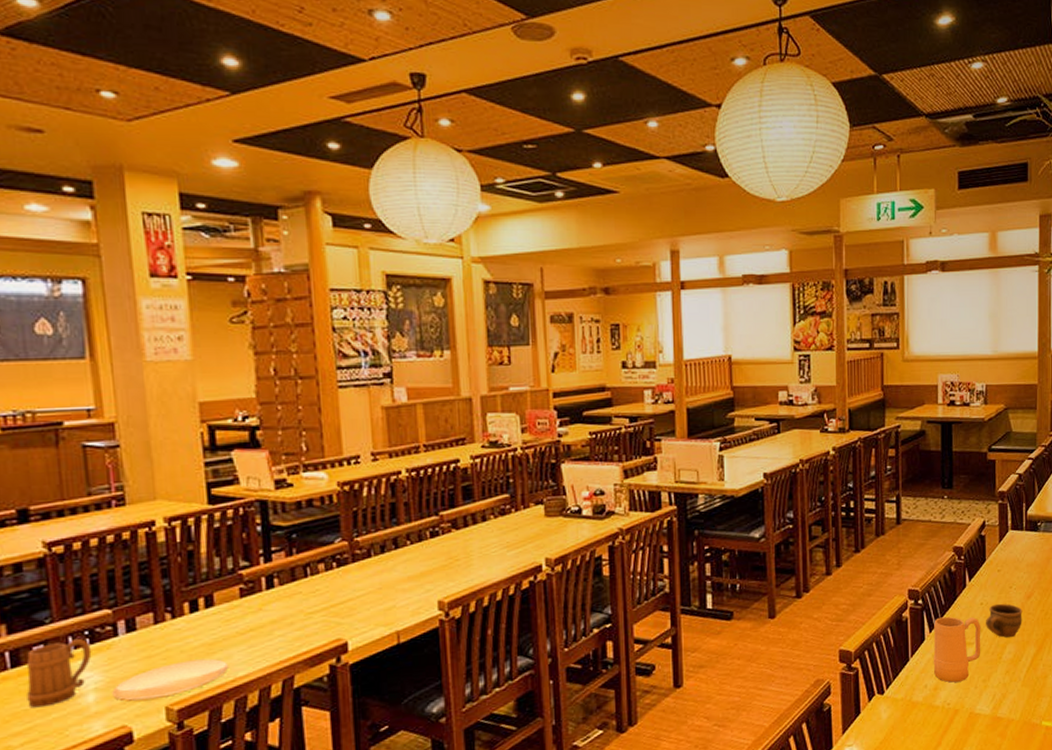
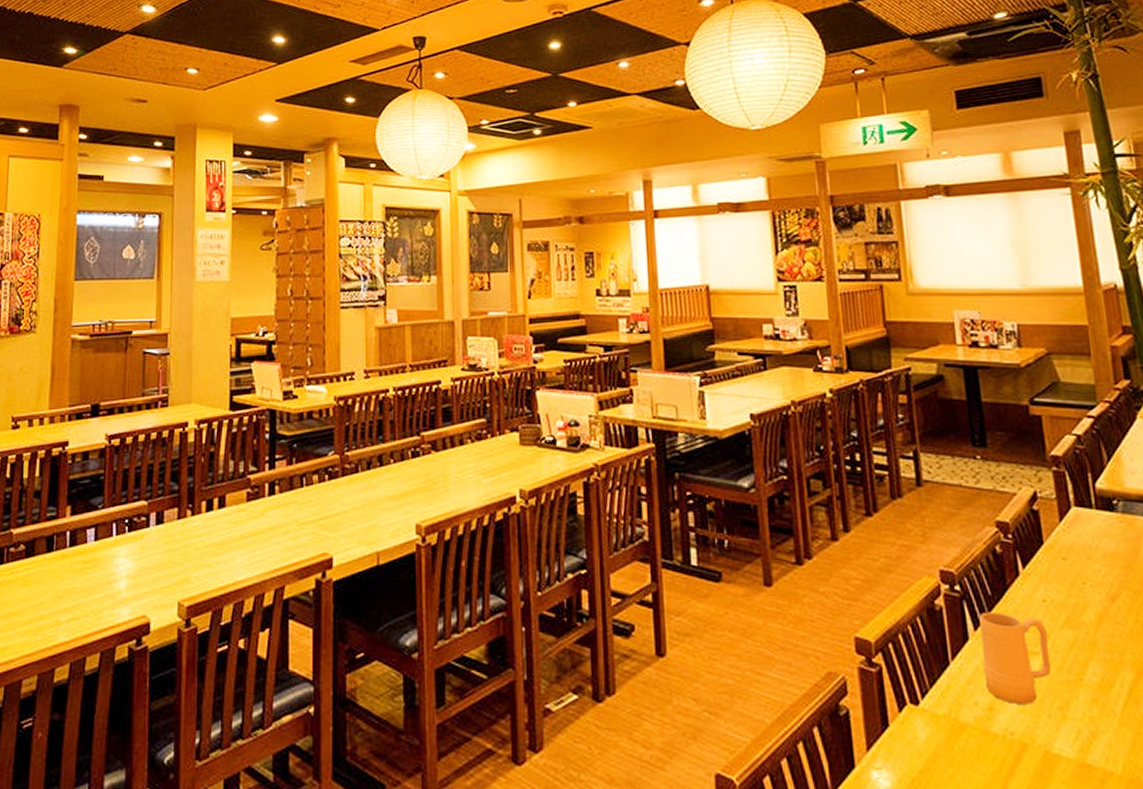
beer mug: present [26,638,92,708] -> none [76,525,129,587]
plate: present [112,658,230,703] -> none [139,558,232,594]
cup: present [986,603,1023,638] -> none [1053,603,1108,652]

